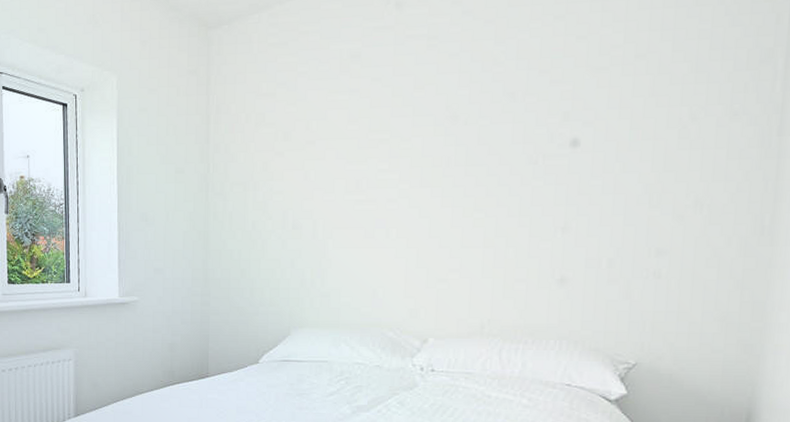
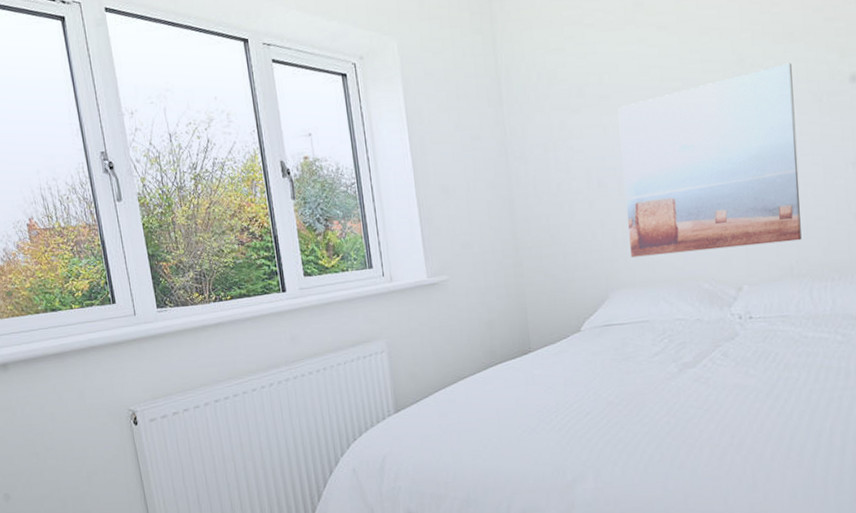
wall art: none [317,122,508,300] -> present [618,63,802,258]

